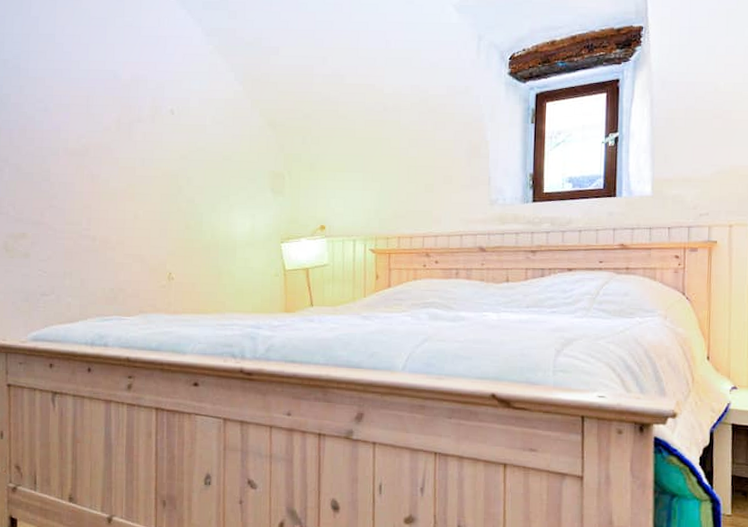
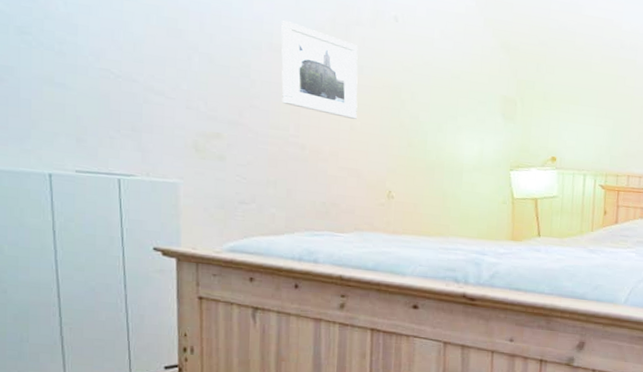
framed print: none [75,127,140,209] -> present [281,20,358,120]

